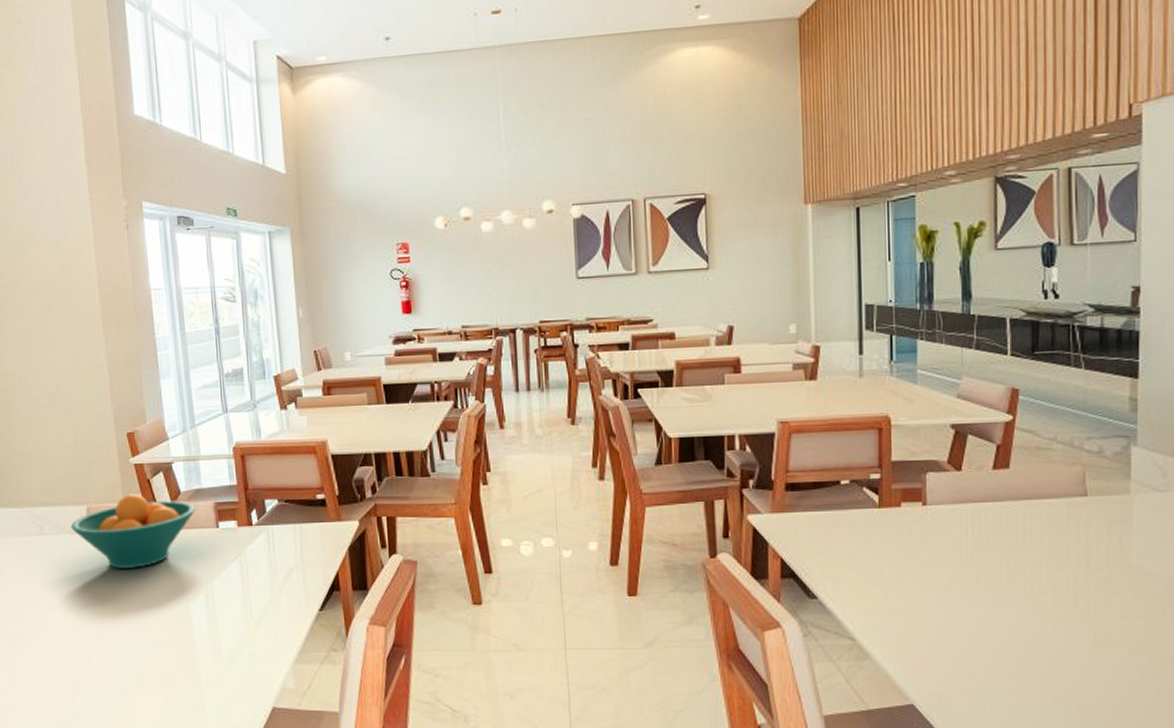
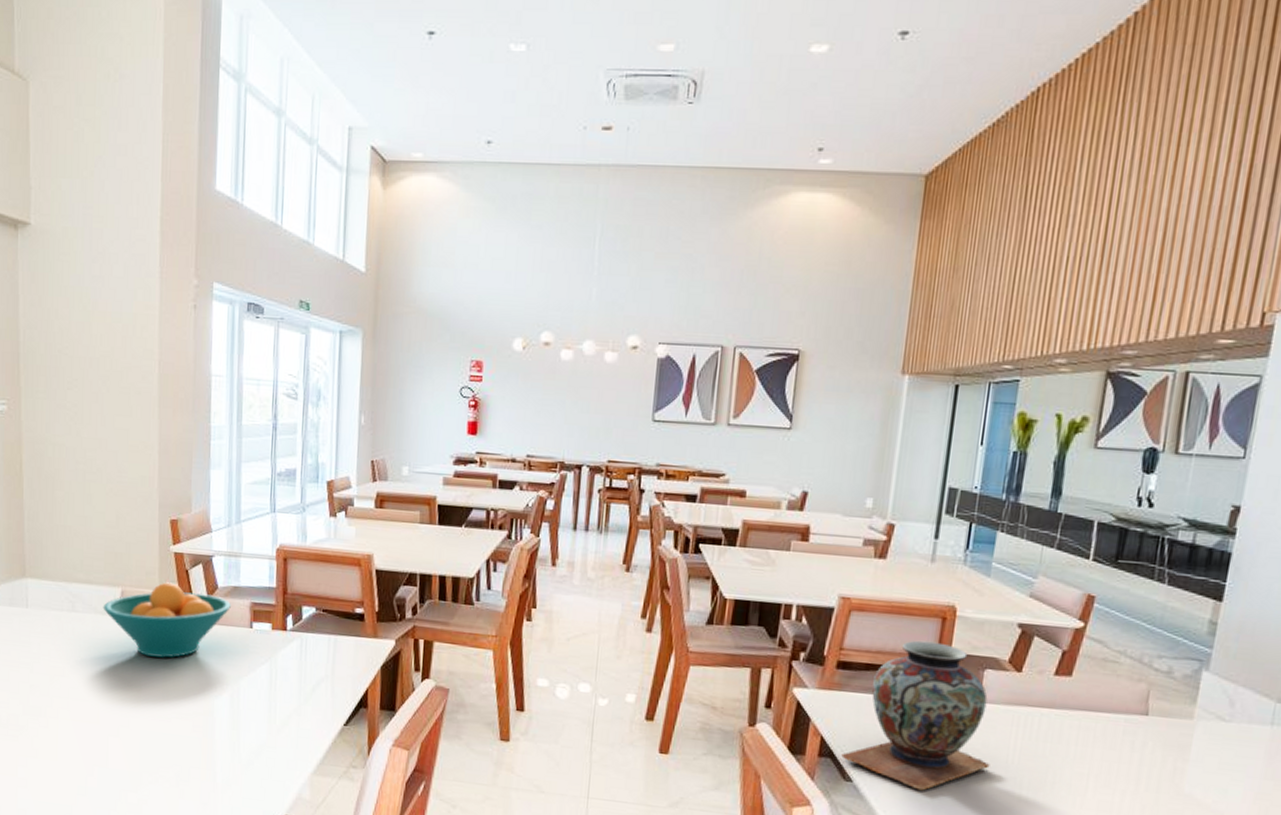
decorative vase: none [801,453,946,598] -> present [840,640,990,791]

